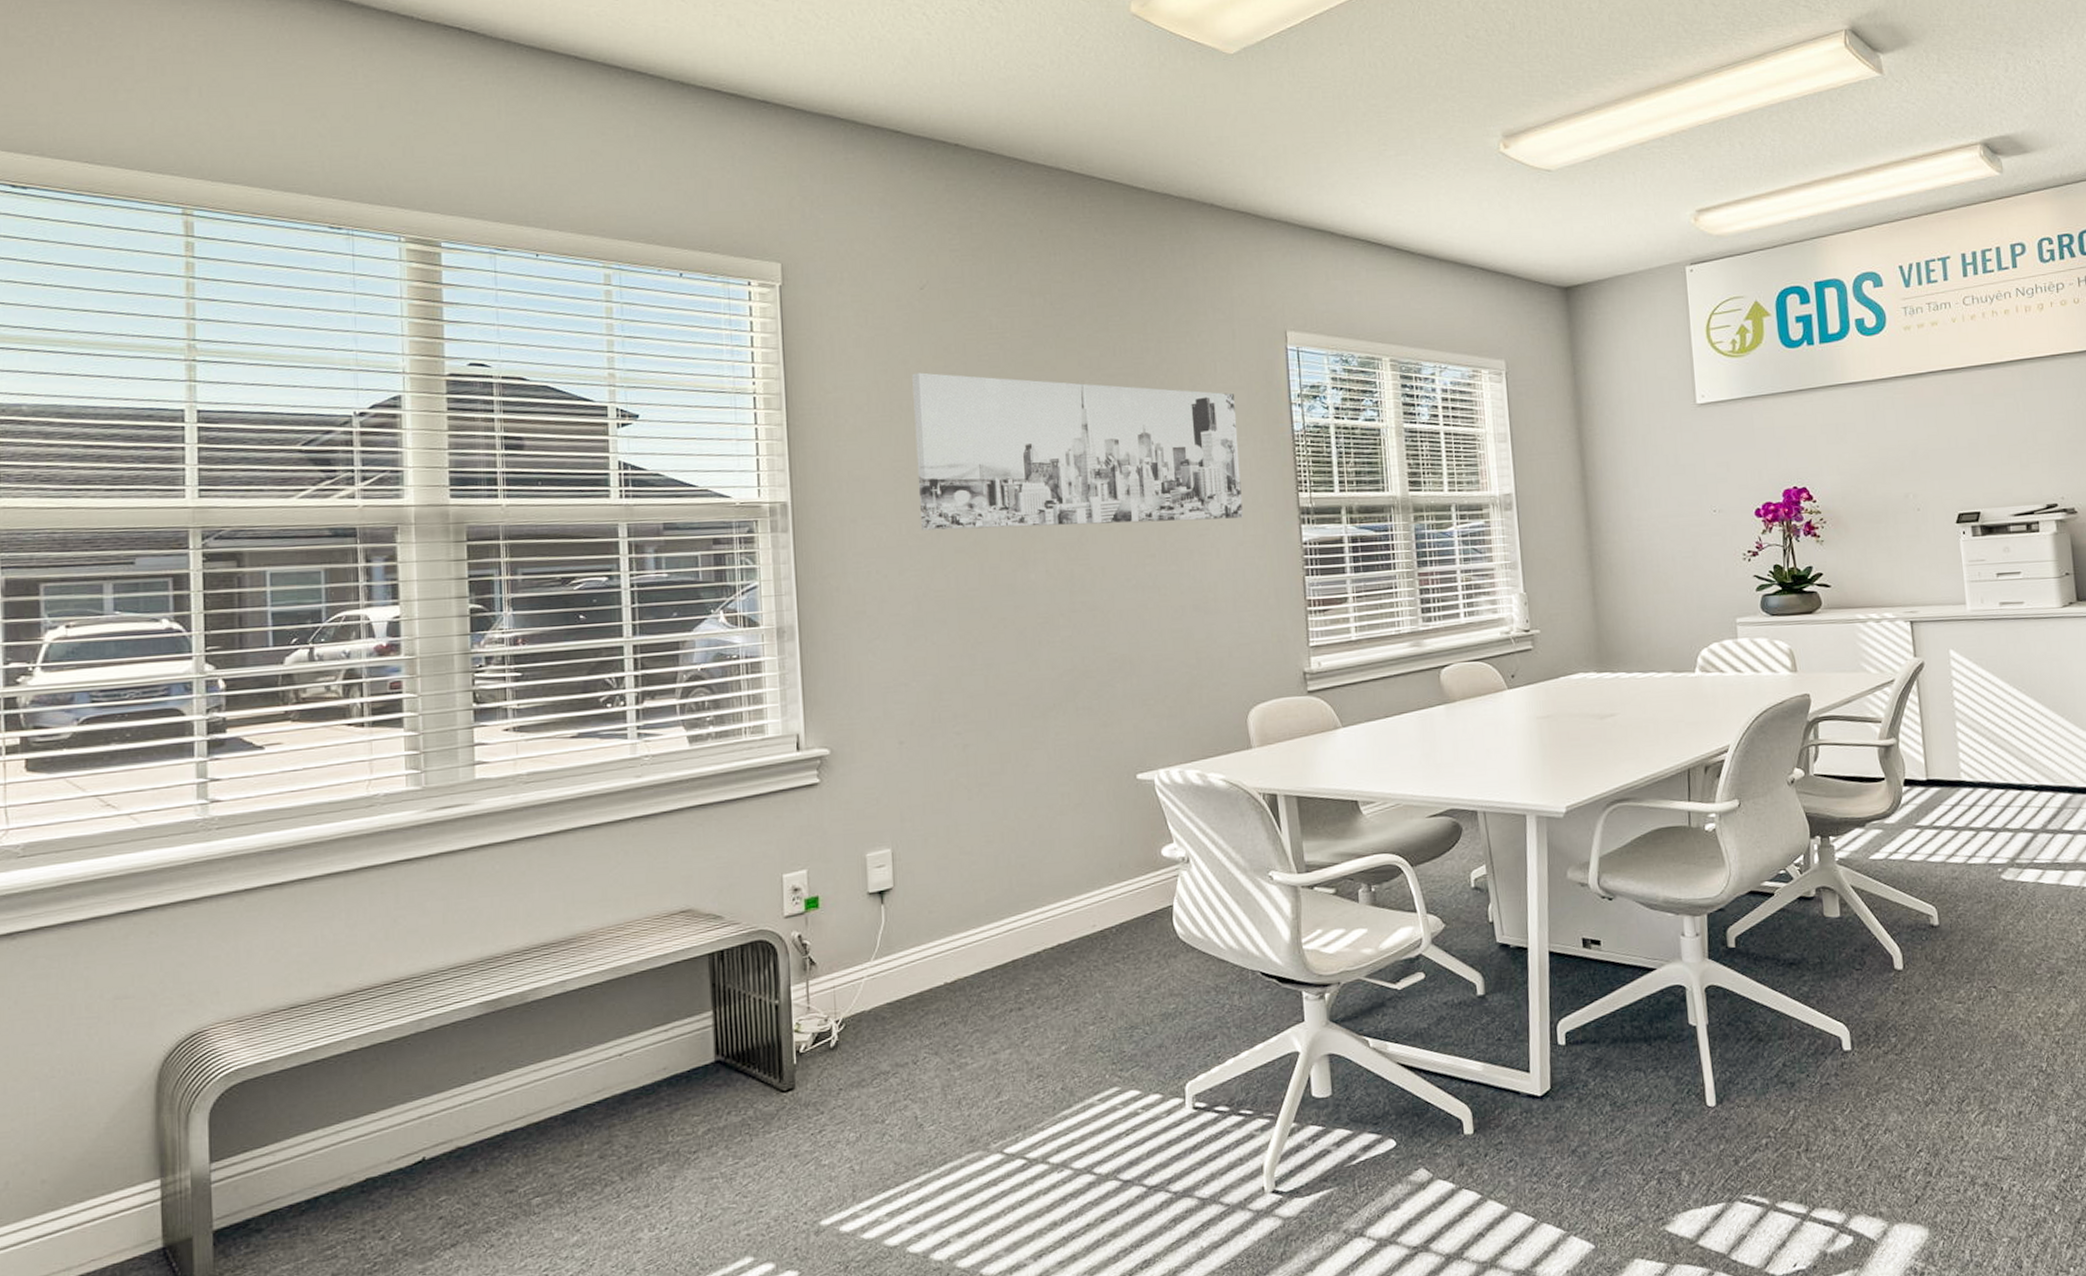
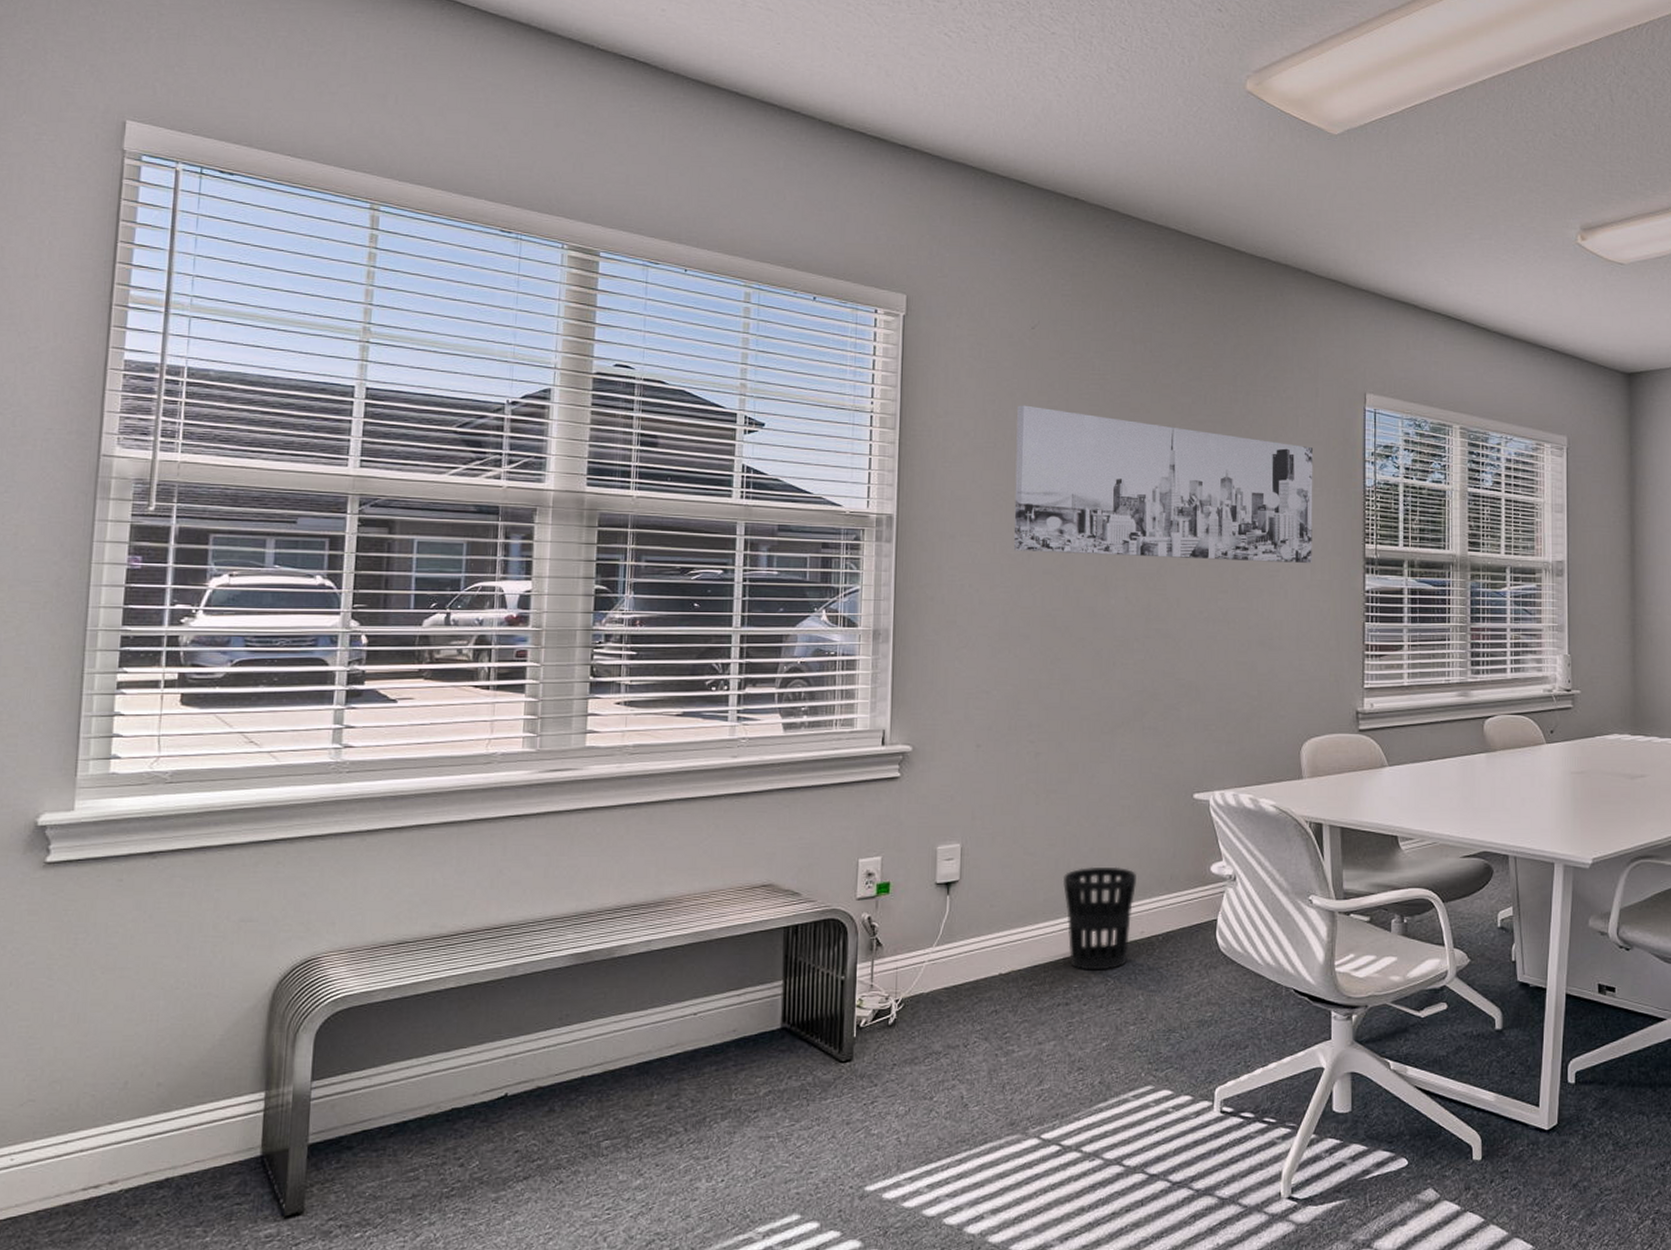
wastebasket: none [1004,858,1083,972] -> present [1062,866,1136,971]

